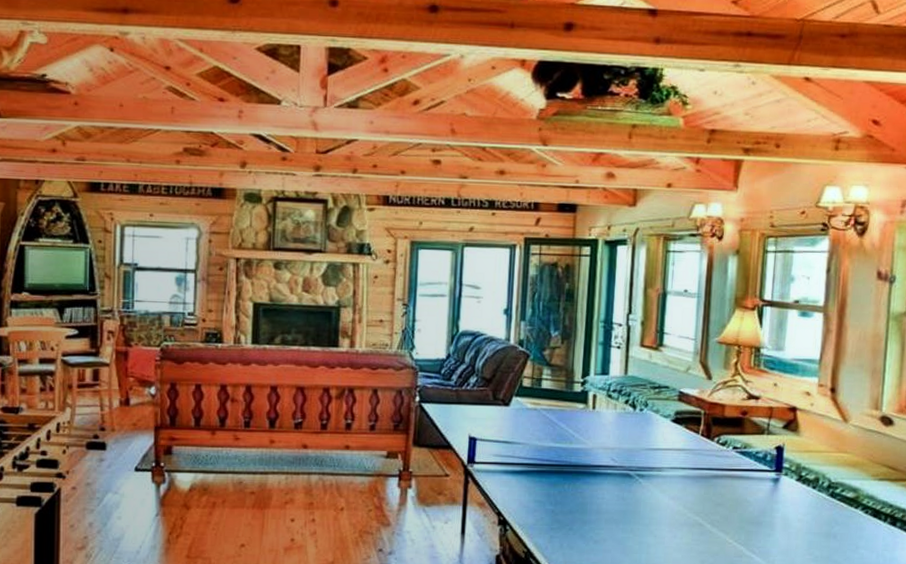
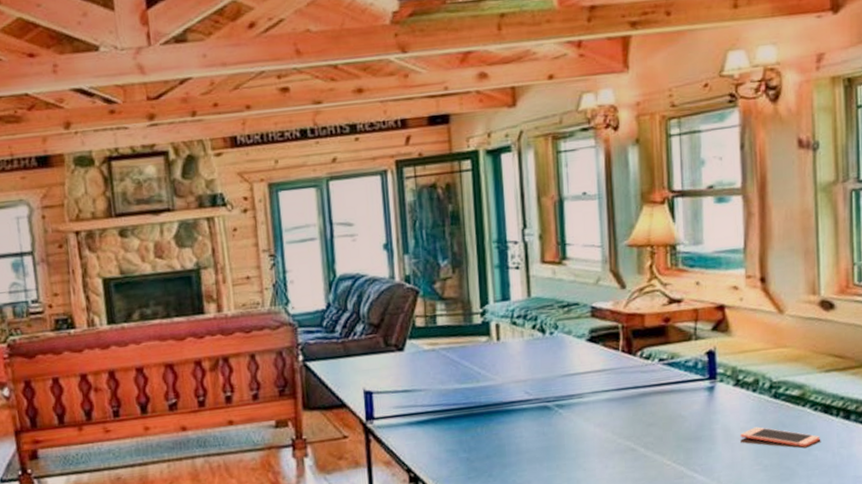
cell phone: none [797,520,868,545] -> present [740,427,820,447]

